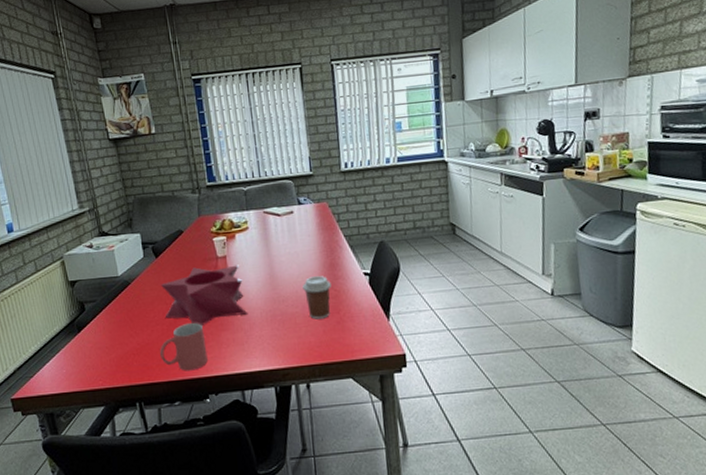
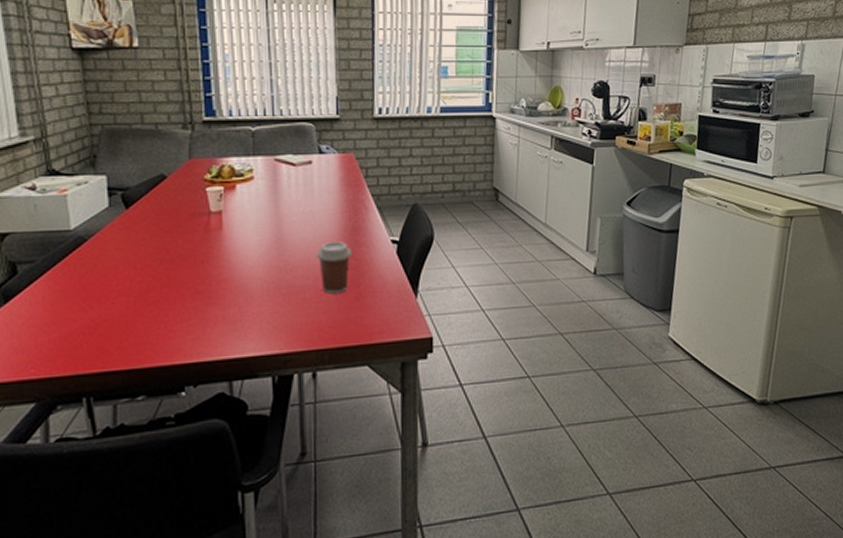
mug: present [160,322,208,371] -> none [122,293,187,356]
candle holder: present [161,265,248,326] -> none [131,223,245,298]

